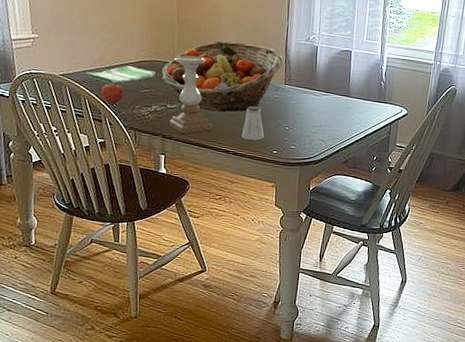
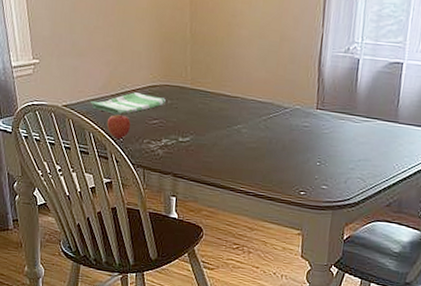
fruit basket: present [161,41,283,112] -> none [172,57,316,146]
candle holder: present [169,55,213,134] -> none [181,76,230,172]
saltshaker: present [241,106,265,141] -> none [263,137,291,179]

